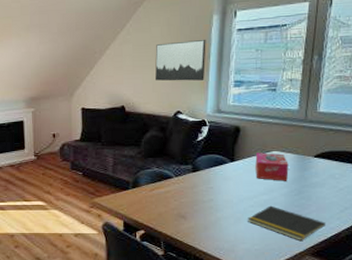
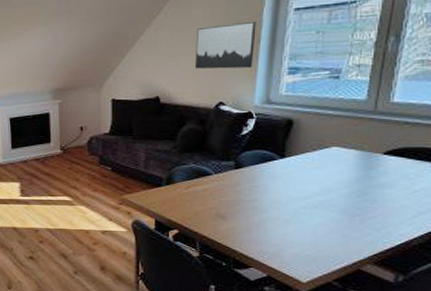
notepad: present [248,205,326,240] -> none [298,207,395,247]
tissue box: present [255,152,289,181] -> none [310,148,351,181]

